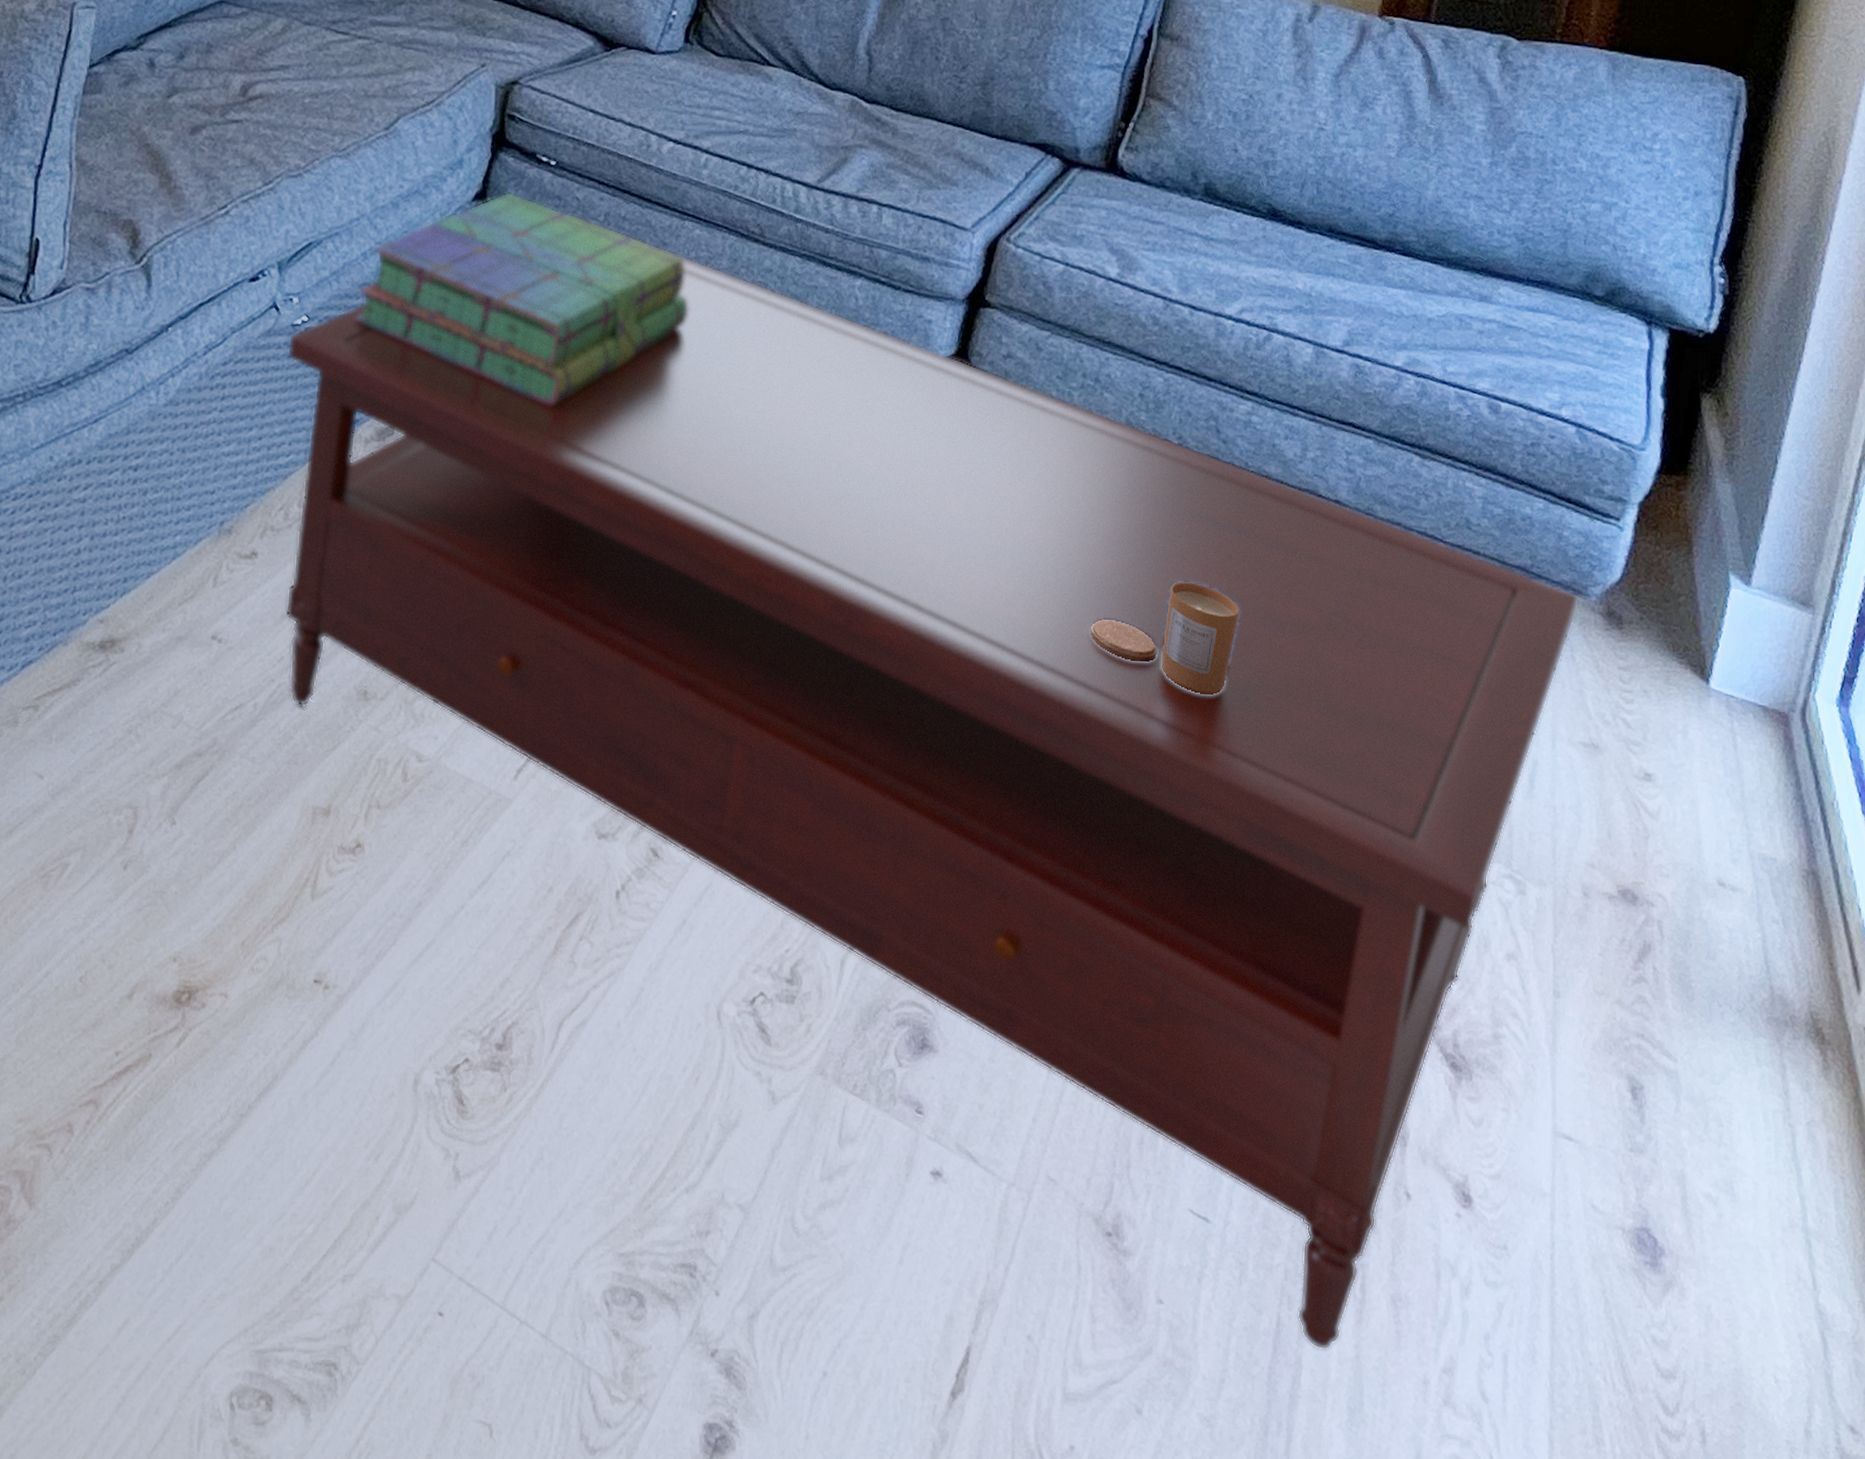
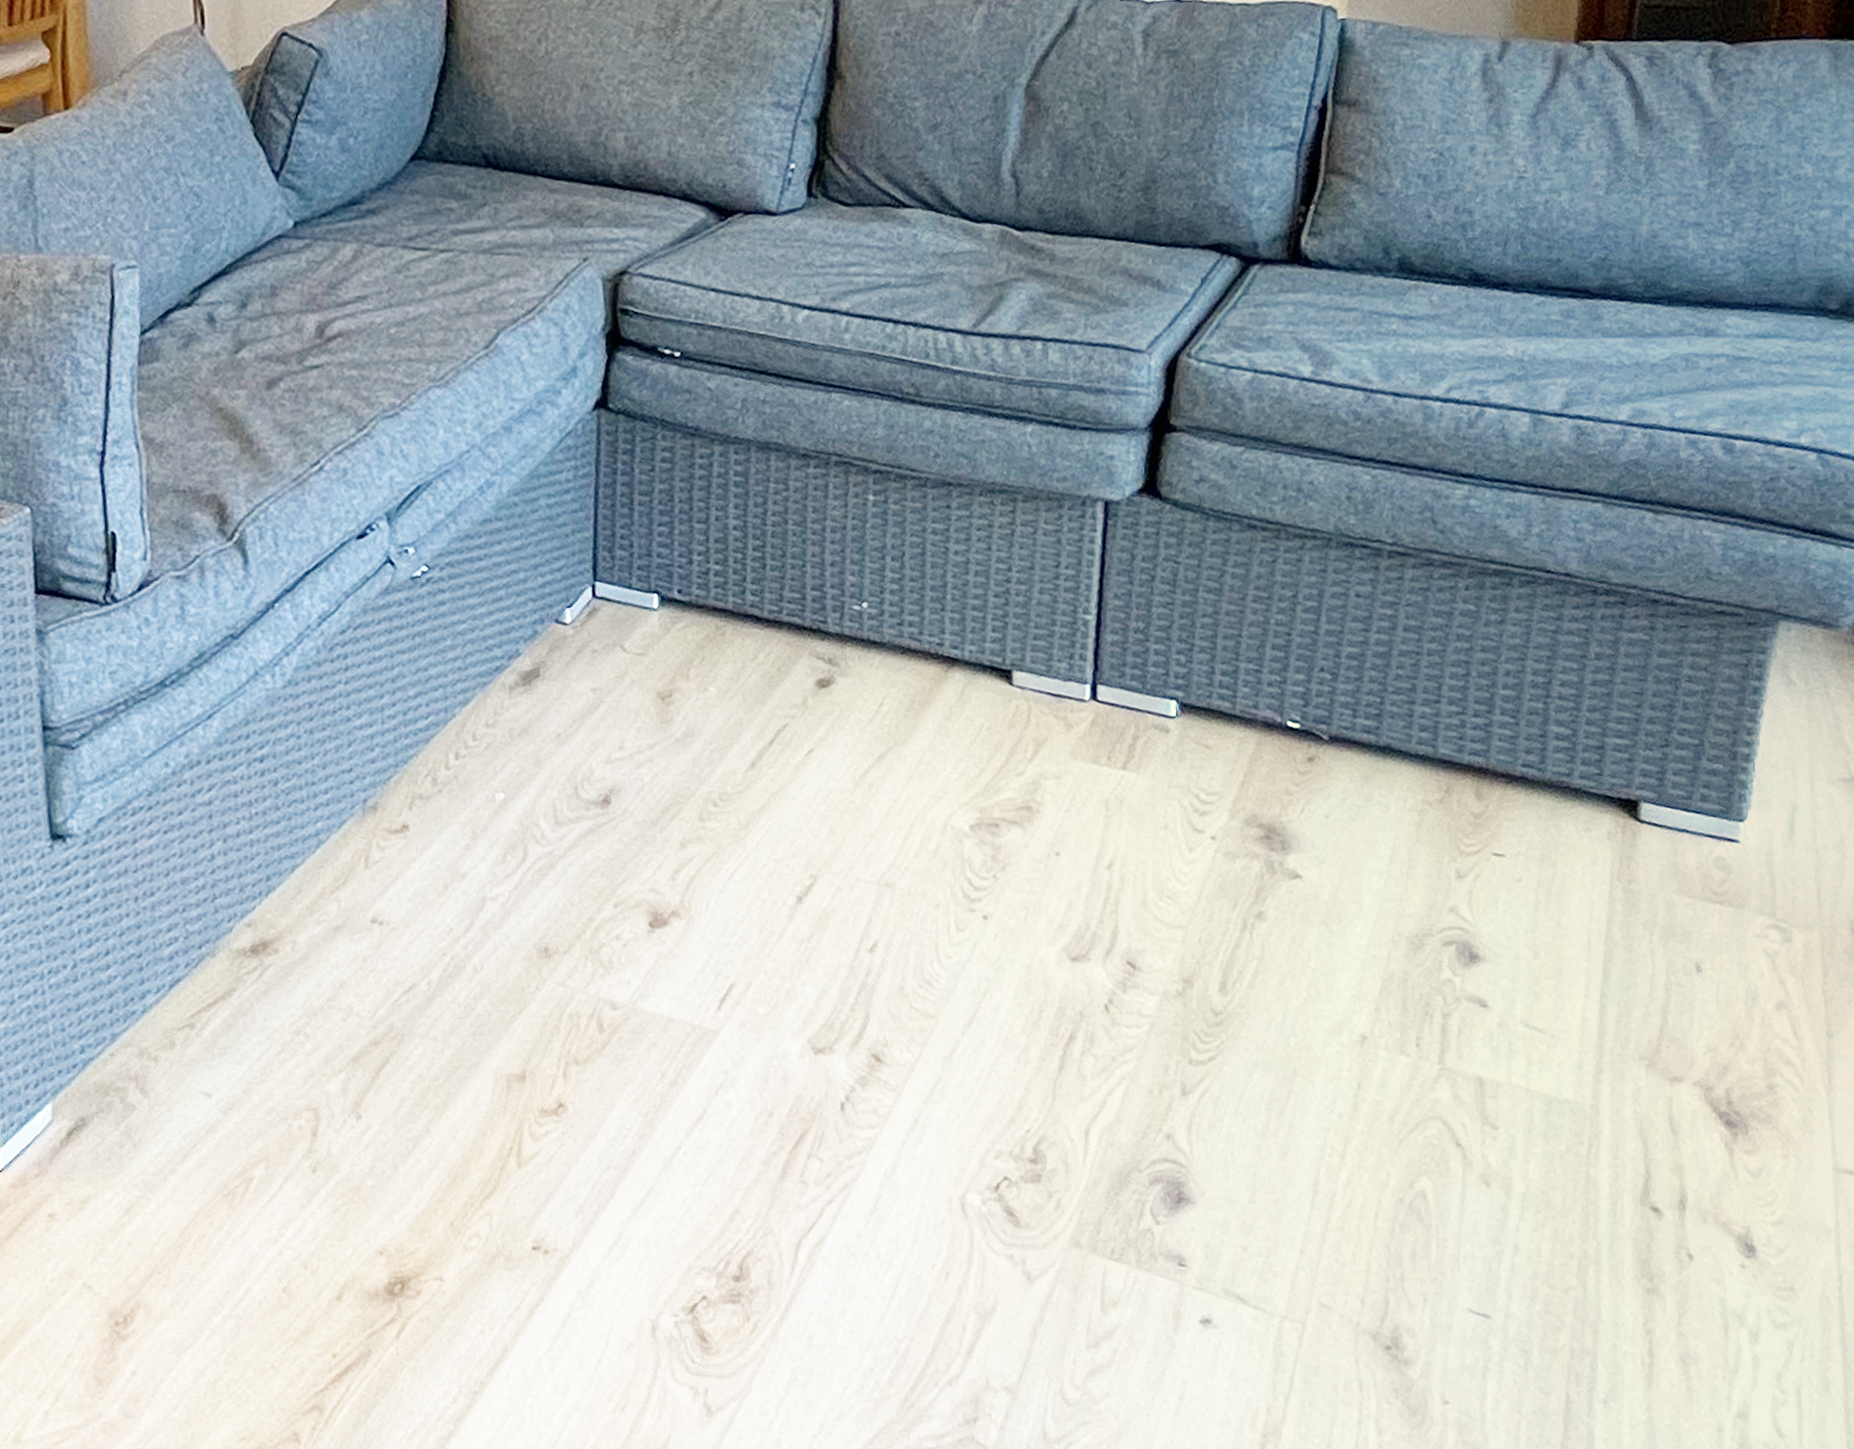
coffee table: present [285,214,1578,1350] -> none [409,406,1829,1419]
stack of books: present [356,191,688,405] -> none [479,393,846,616]
candle: present [1090,582,1239,695] -> none [1315,684,1472,798]

